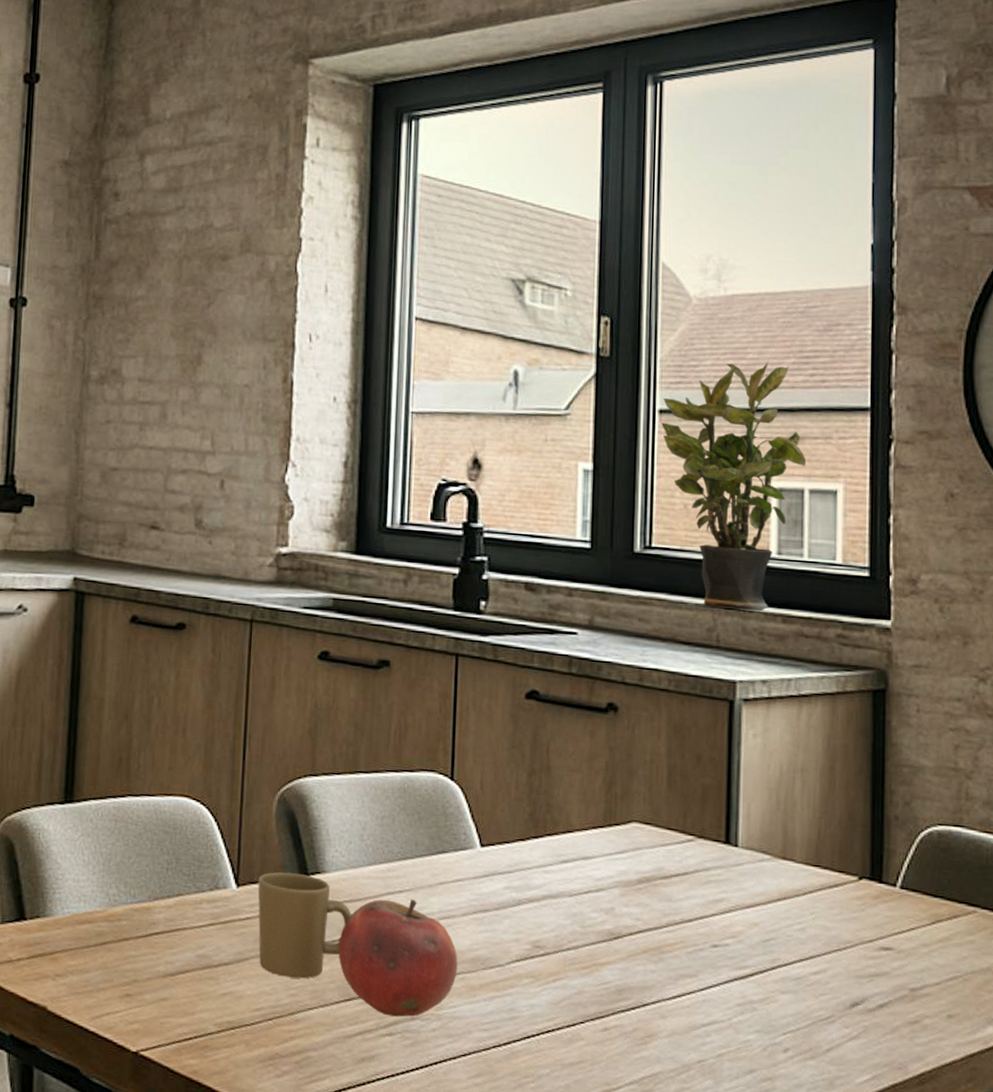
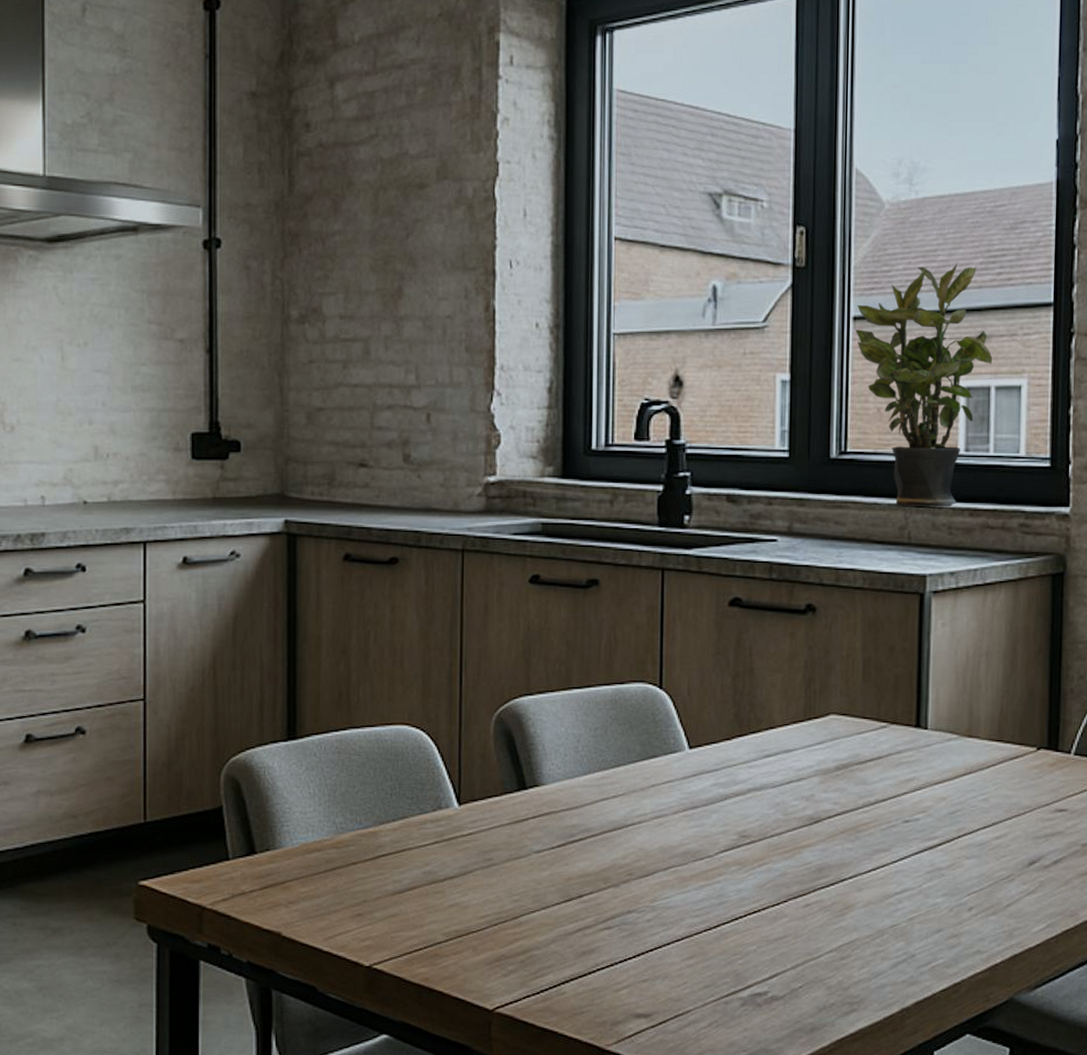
mug: present [257,872,352,979] -> none [479,787,569,885]
fruit: present [338,899,458,1017] -> none [557,803,670,912]

